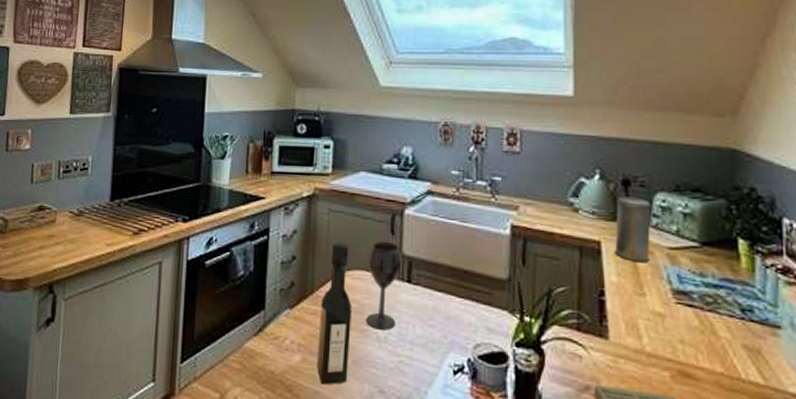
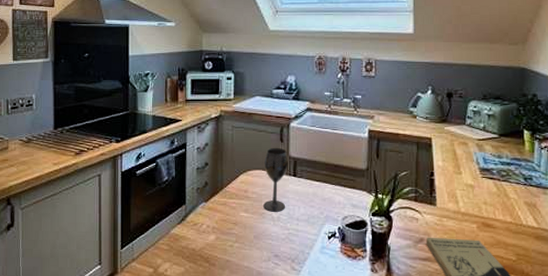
bottle: present [317,242,352,385] -> none [228,150,252,255]
canister: present [615,196,651,263] -> none [441,105,467,151]

